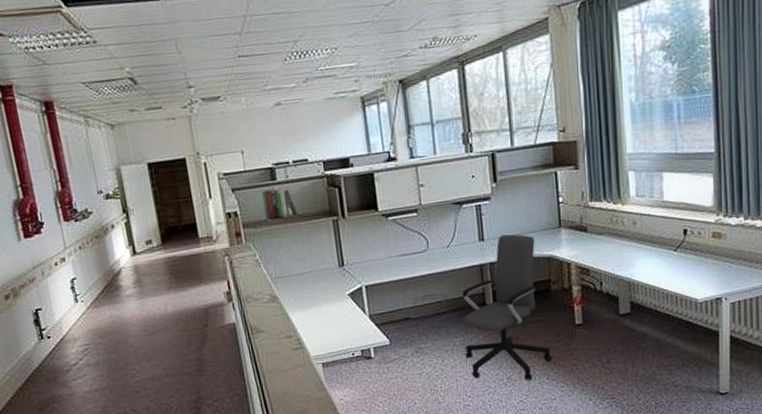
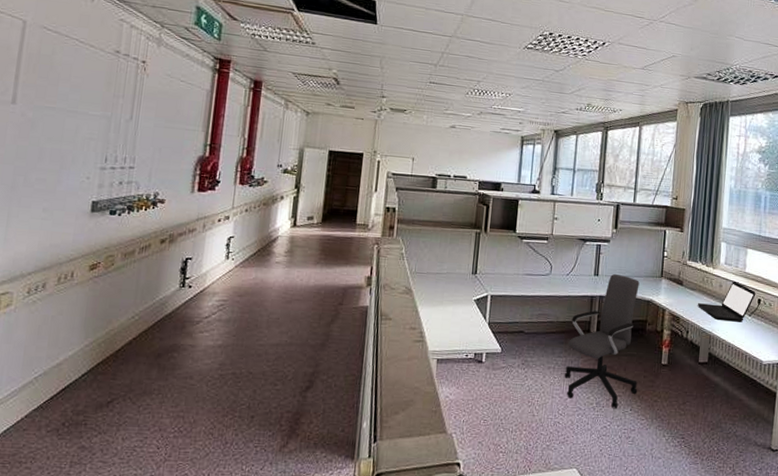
books: present [262,187,297,220] -> none [419,194,447,222]
laptop: none [608,215,680,263] -> present [697,282,756,322]

